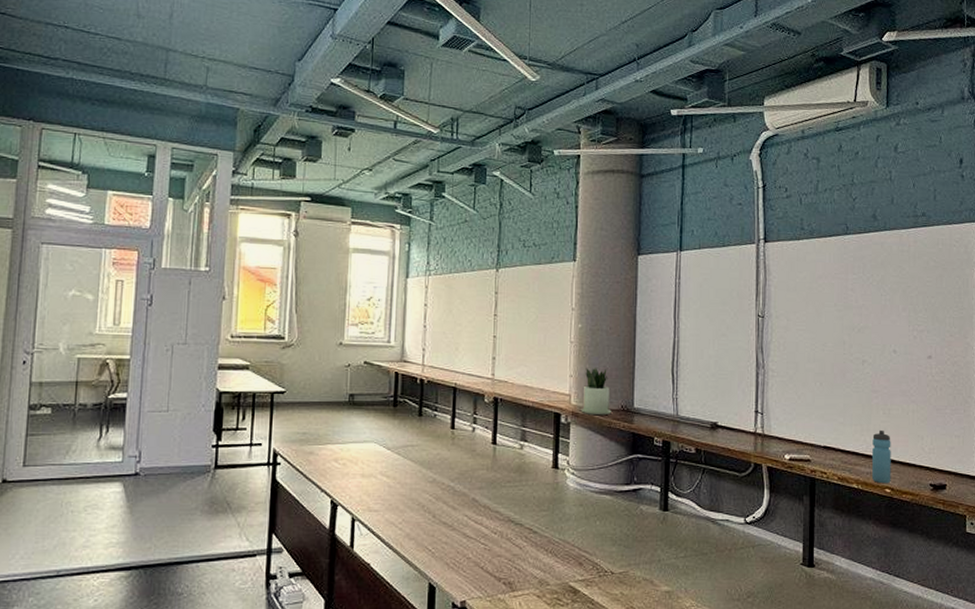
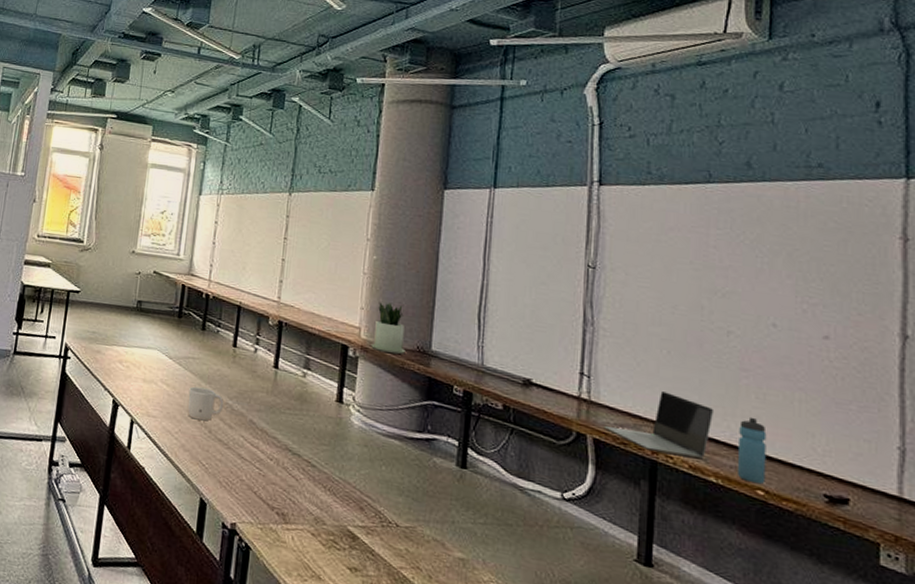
mug: none [409,474,446,507] -> present [187,386,224,421]
laptop: none [775,418,855,470] -> present [604,391,715,458]

